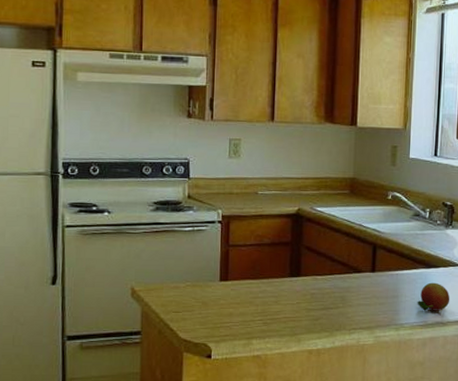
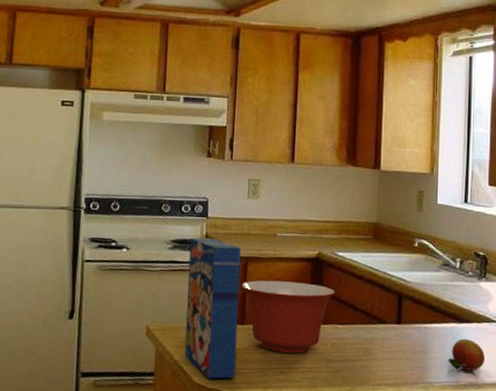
cereal box: none [170,199,223,334] -> present [184,237,241,379]
mixing bowl: none [224,237,315,305] -> present [241,280,336,354]

